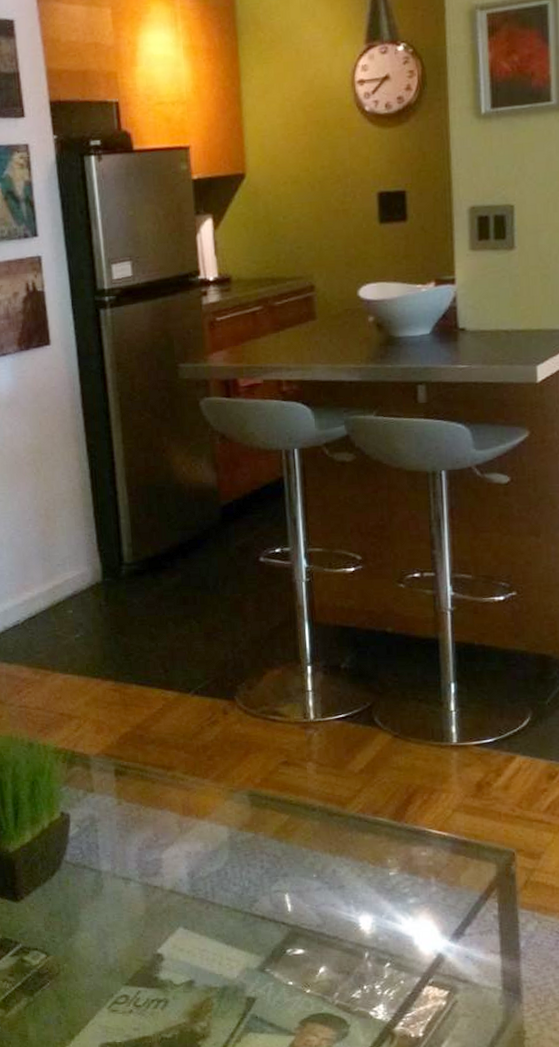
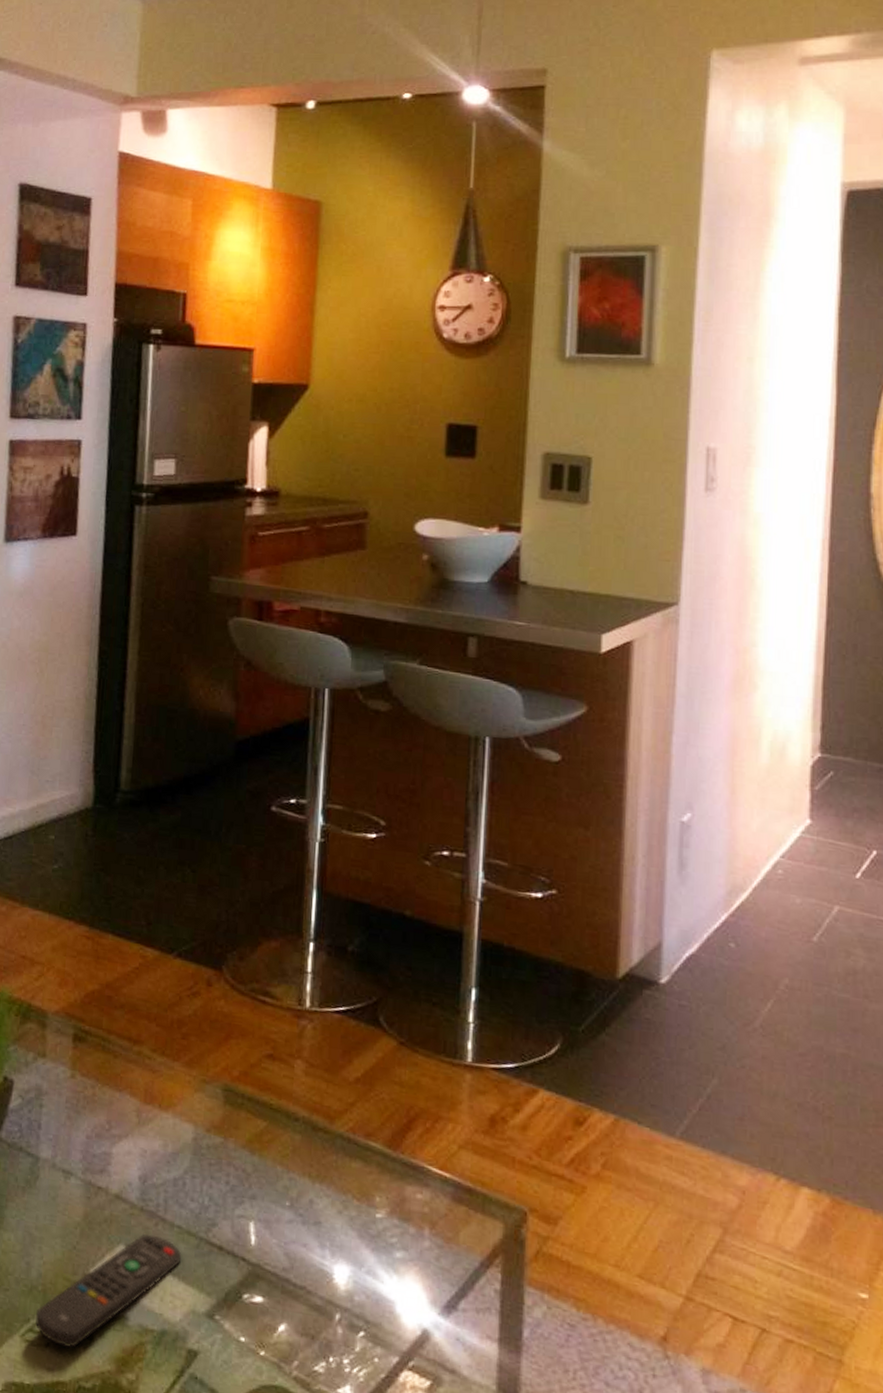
remote control: none [118,916,232,1011] -> present [36,1234,182,1348]

